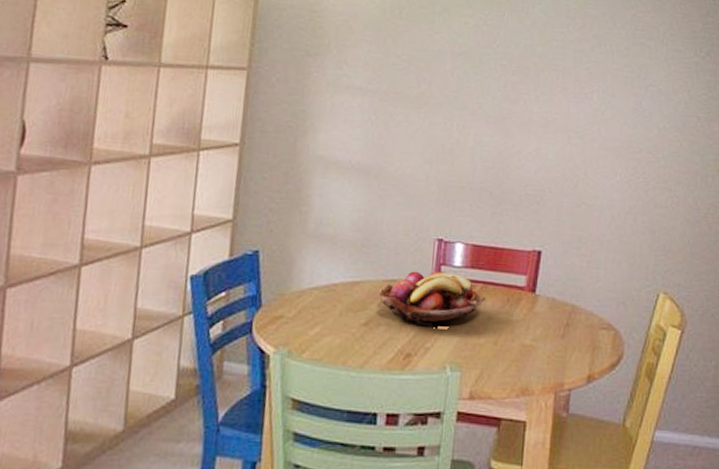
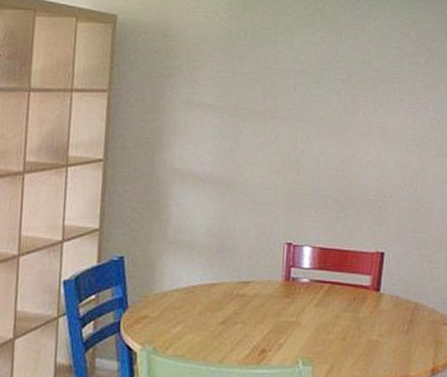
fruit basket: present [379,271,486,327] -> none [235,273,334,325]

